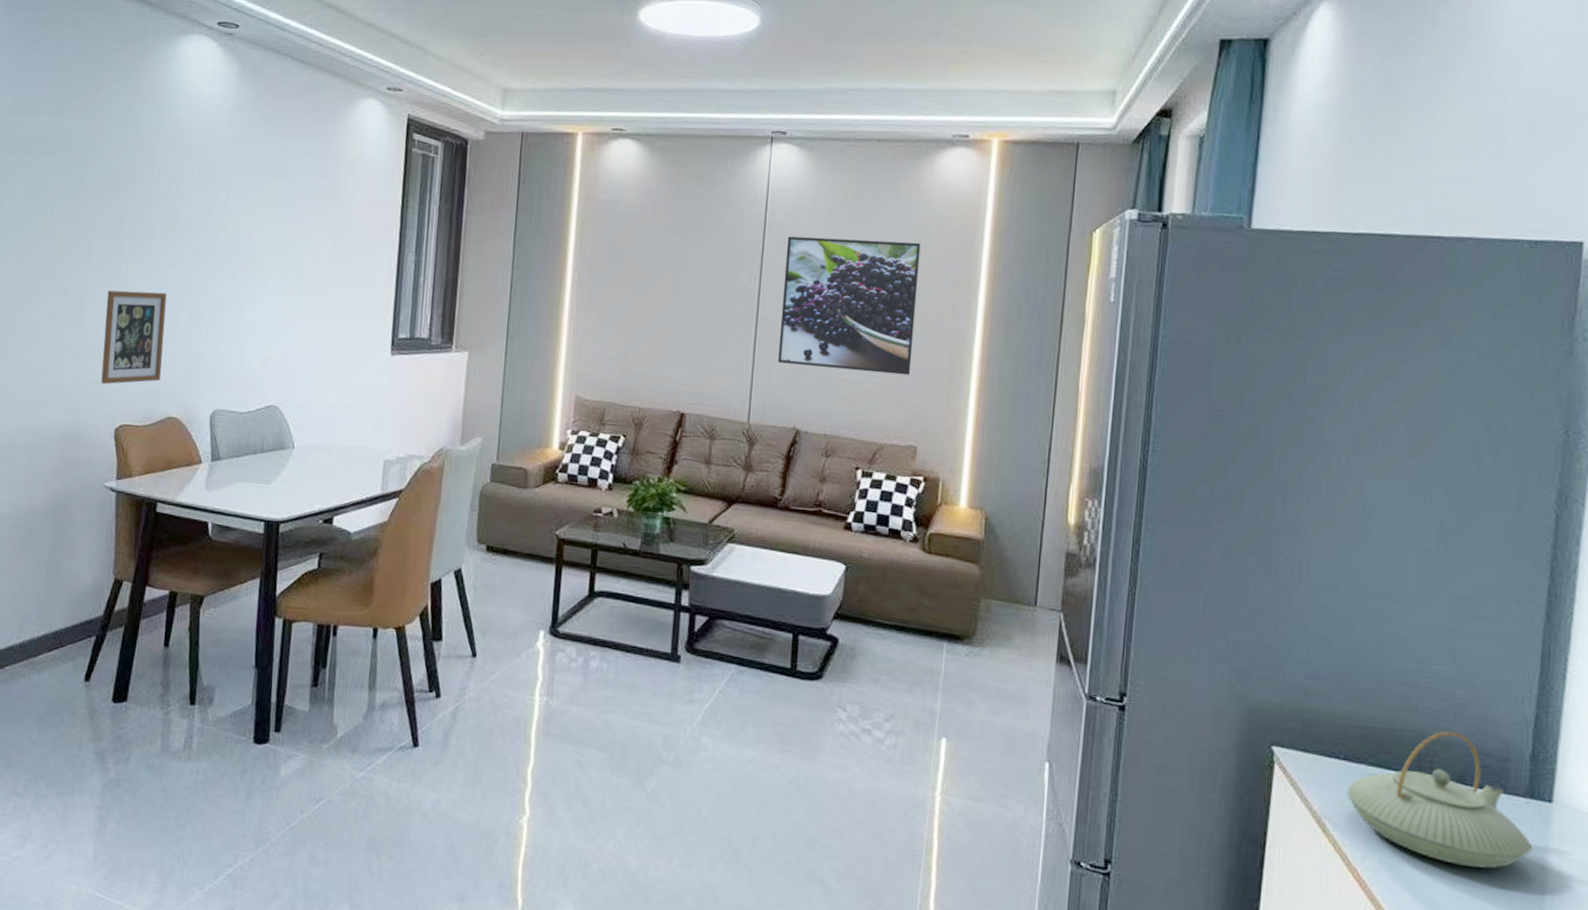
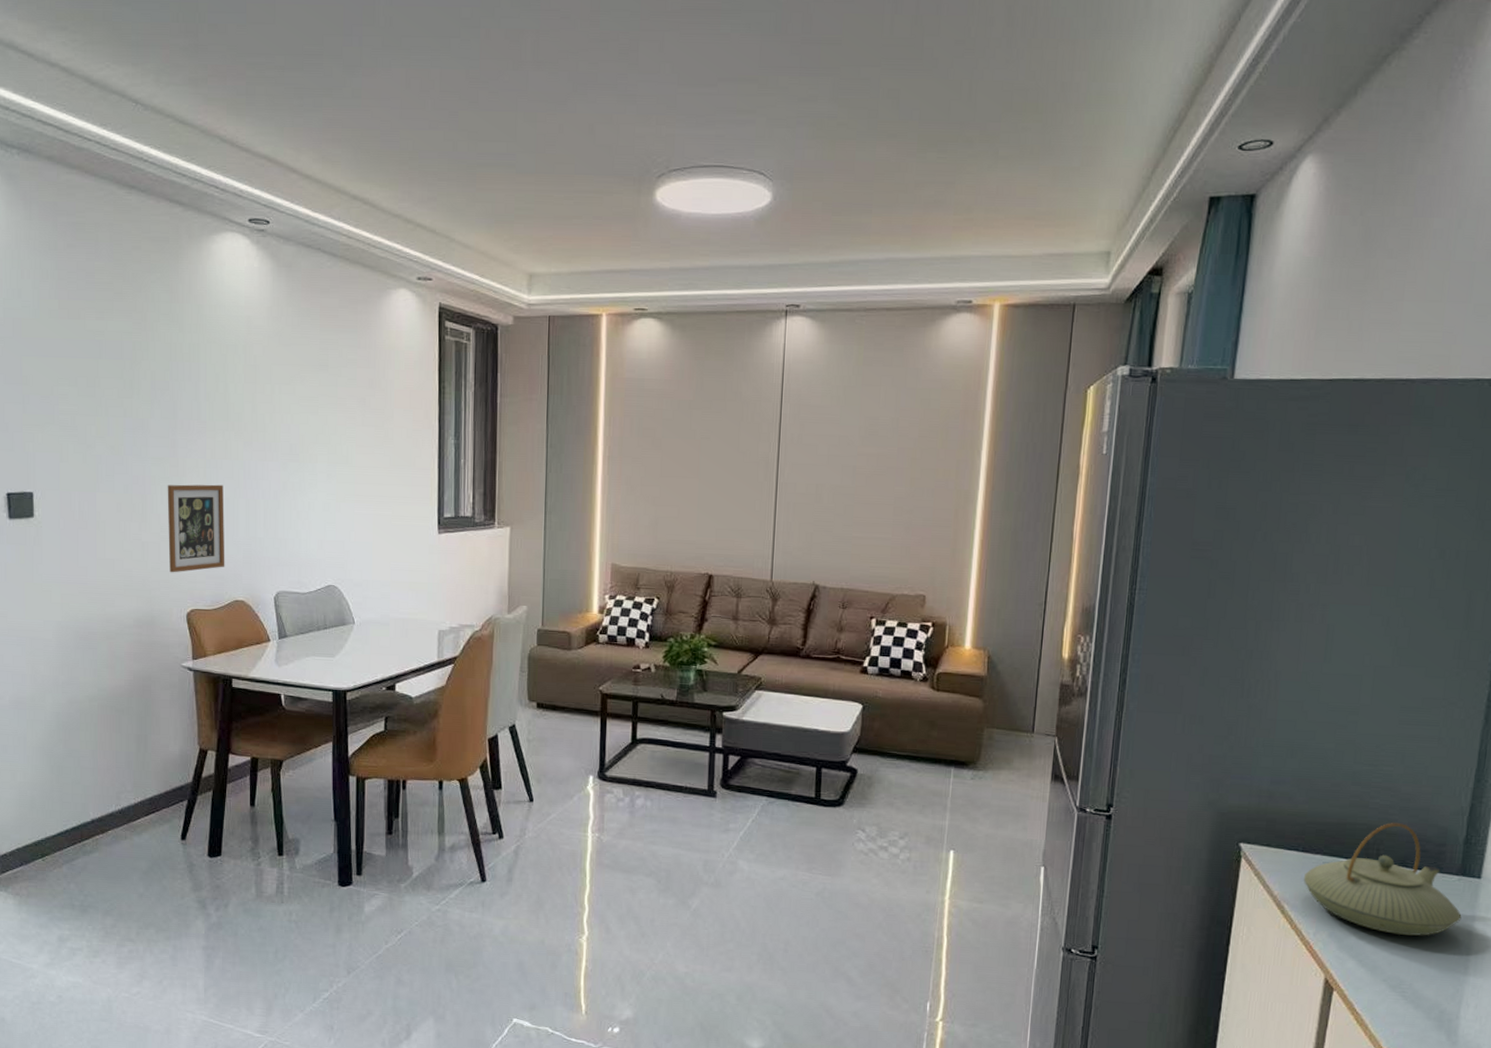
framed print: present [777,236,921,375] -> none [796,405,928,531]

